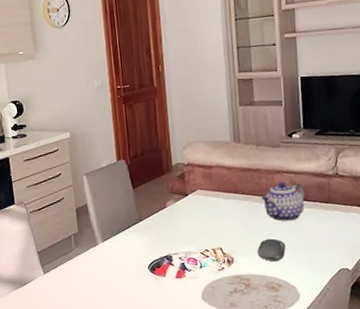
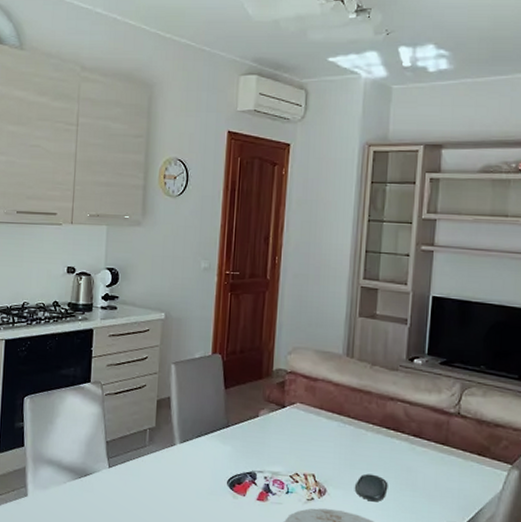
teapot: present [261,181,305,222] -> none [368,410,419,459]

